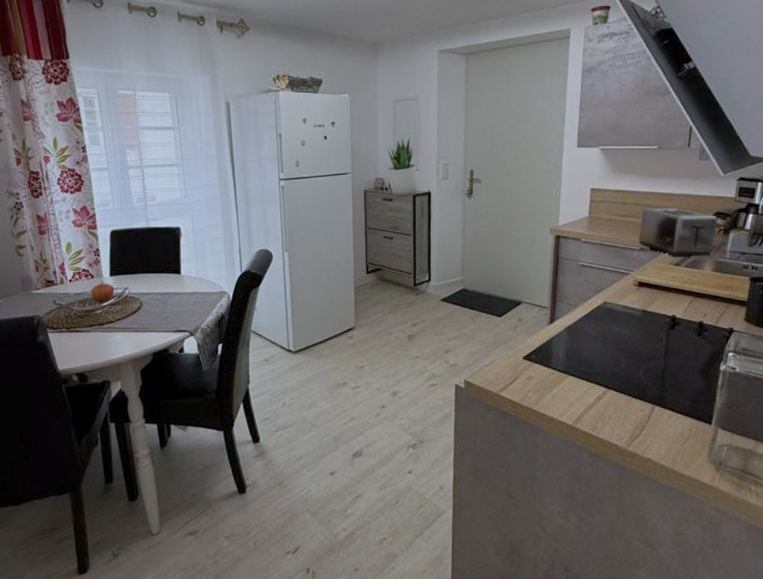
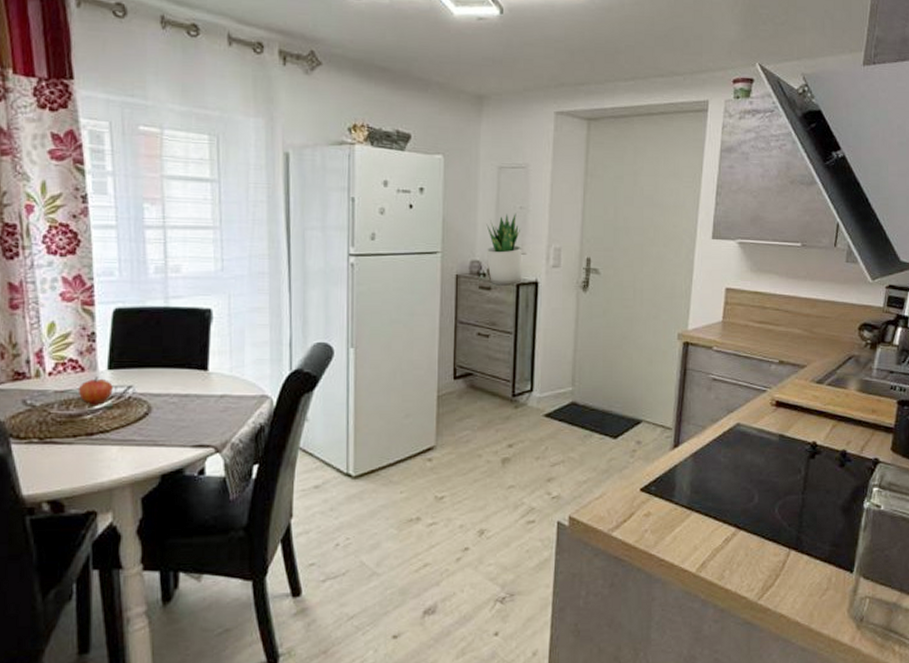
toaster: present [638,207,718,257] -> none [778,314,865,373]

